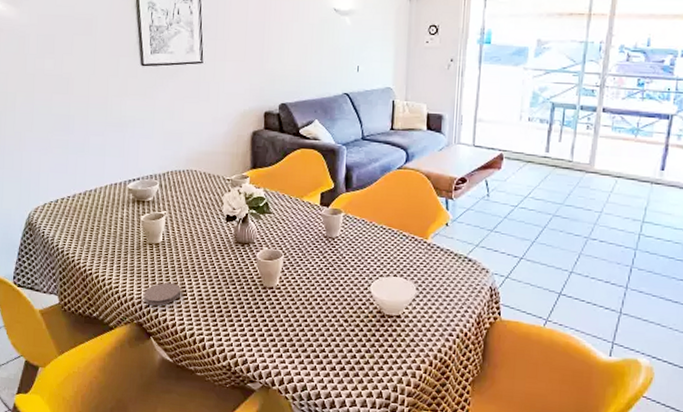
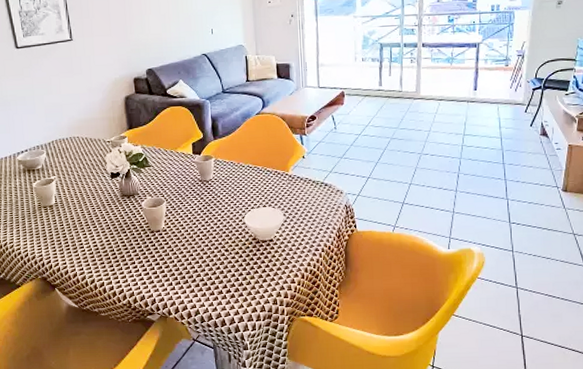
coaster: present [144,283,180,306] -> none [44,239,77,261]

